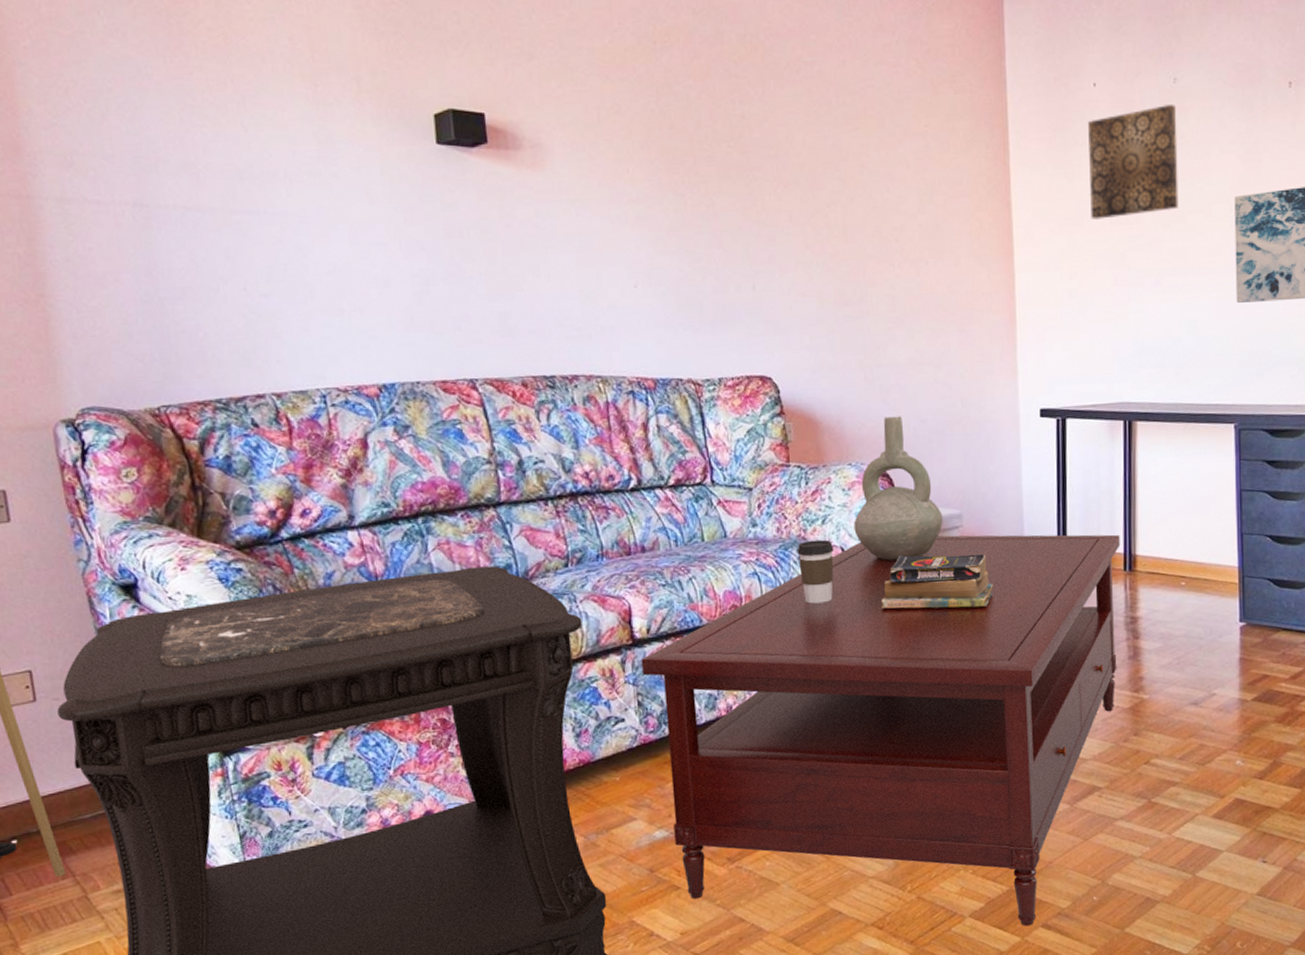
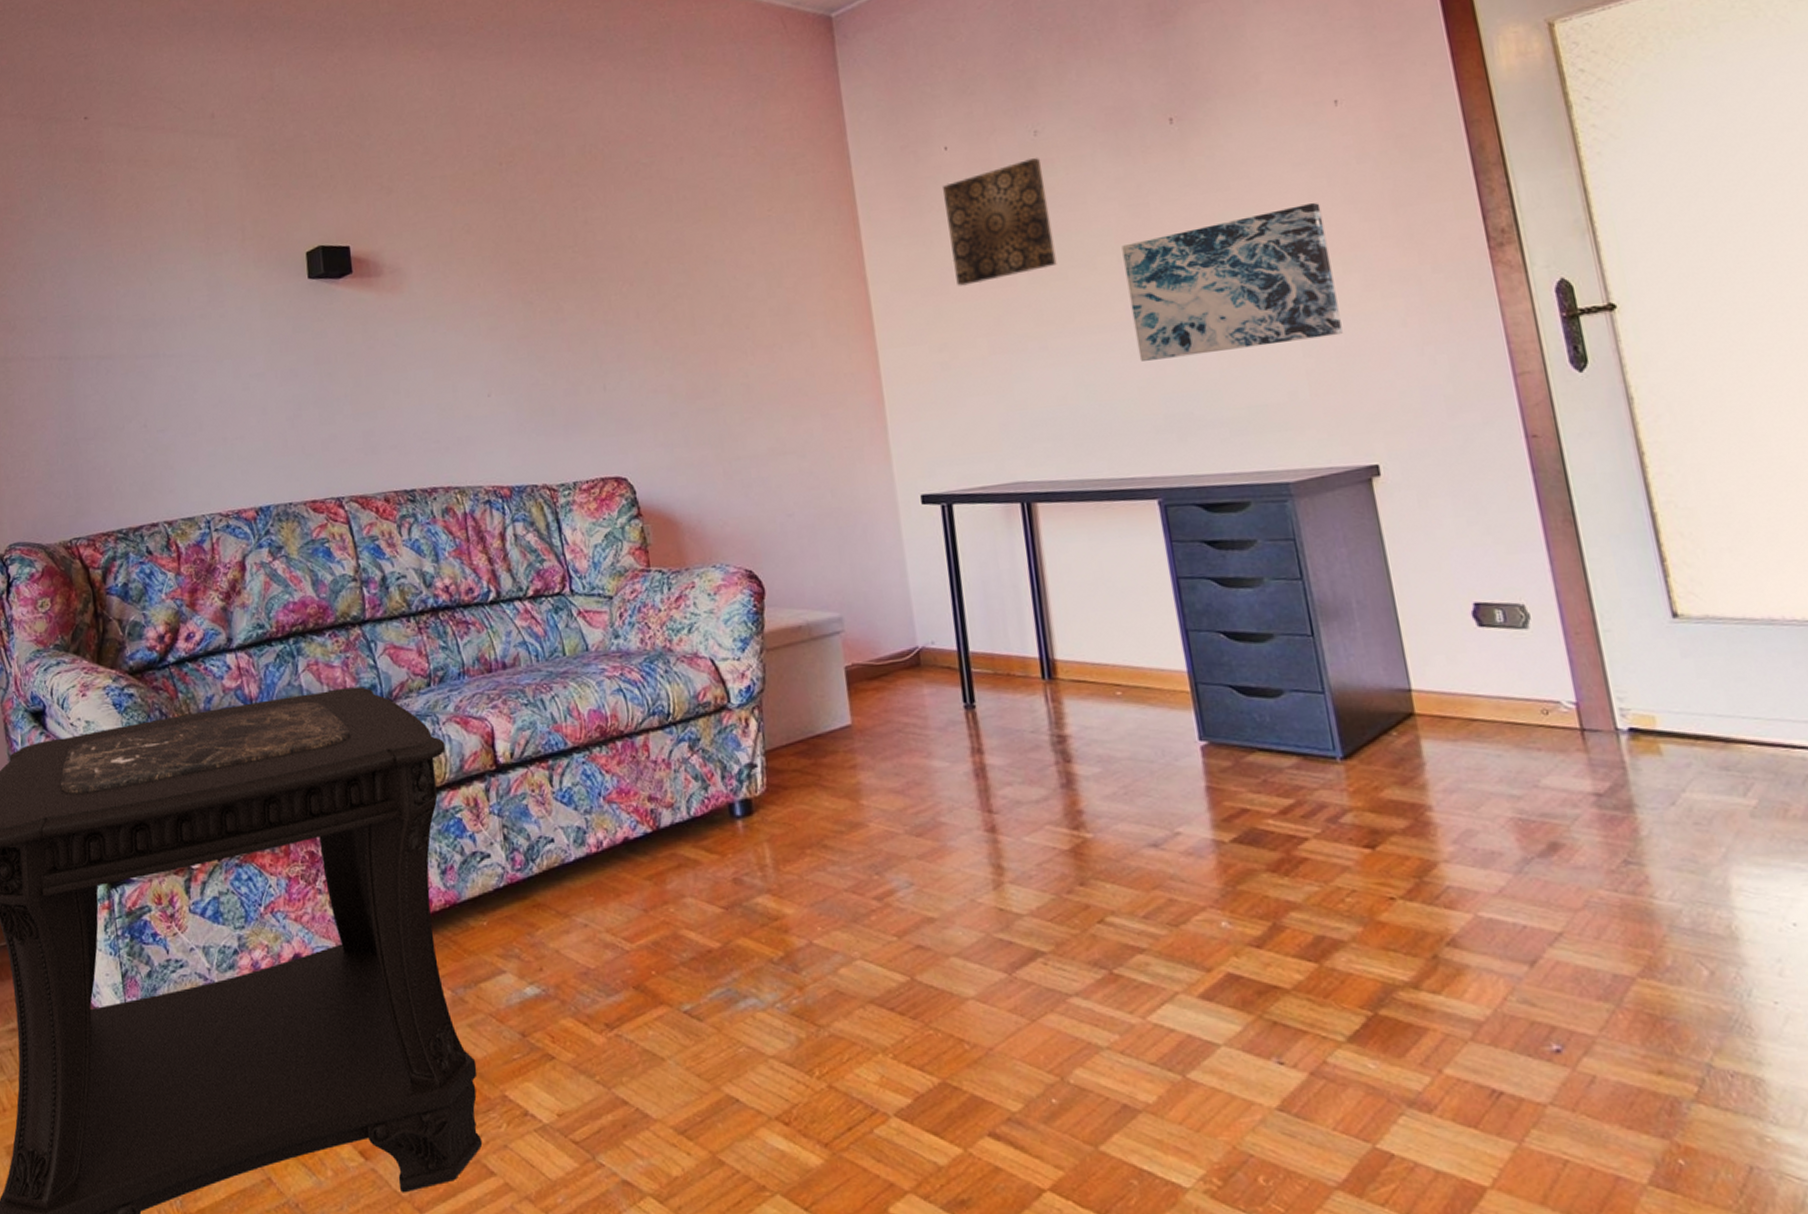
coffee table: present [641,534,1121,926] -> none [505,636,1050,1134]
coffee cup: present [797,539,834,604] -> none [663,650,705,723]
decorative vase: present [854,416,943,560] -> none [722,511,822,672]
books: present [880,553,994,609] -> none [758,662,887,728]

